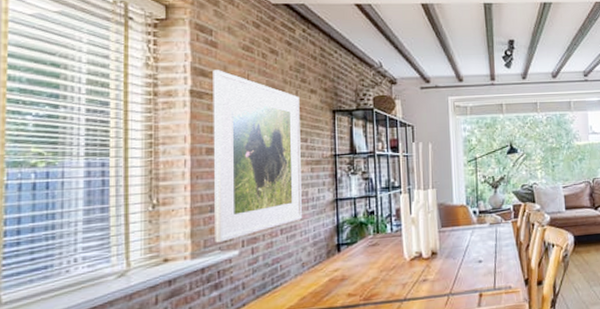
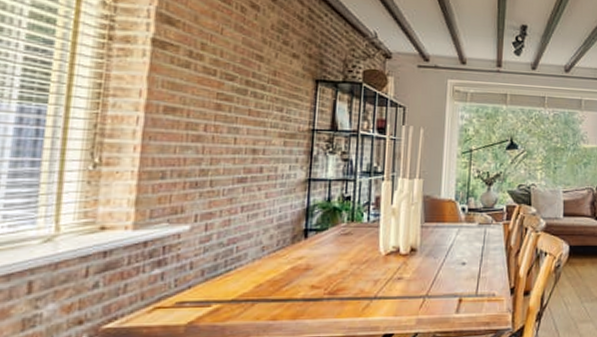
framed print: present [213,70,302,243] -> none [163,18,279,214]

